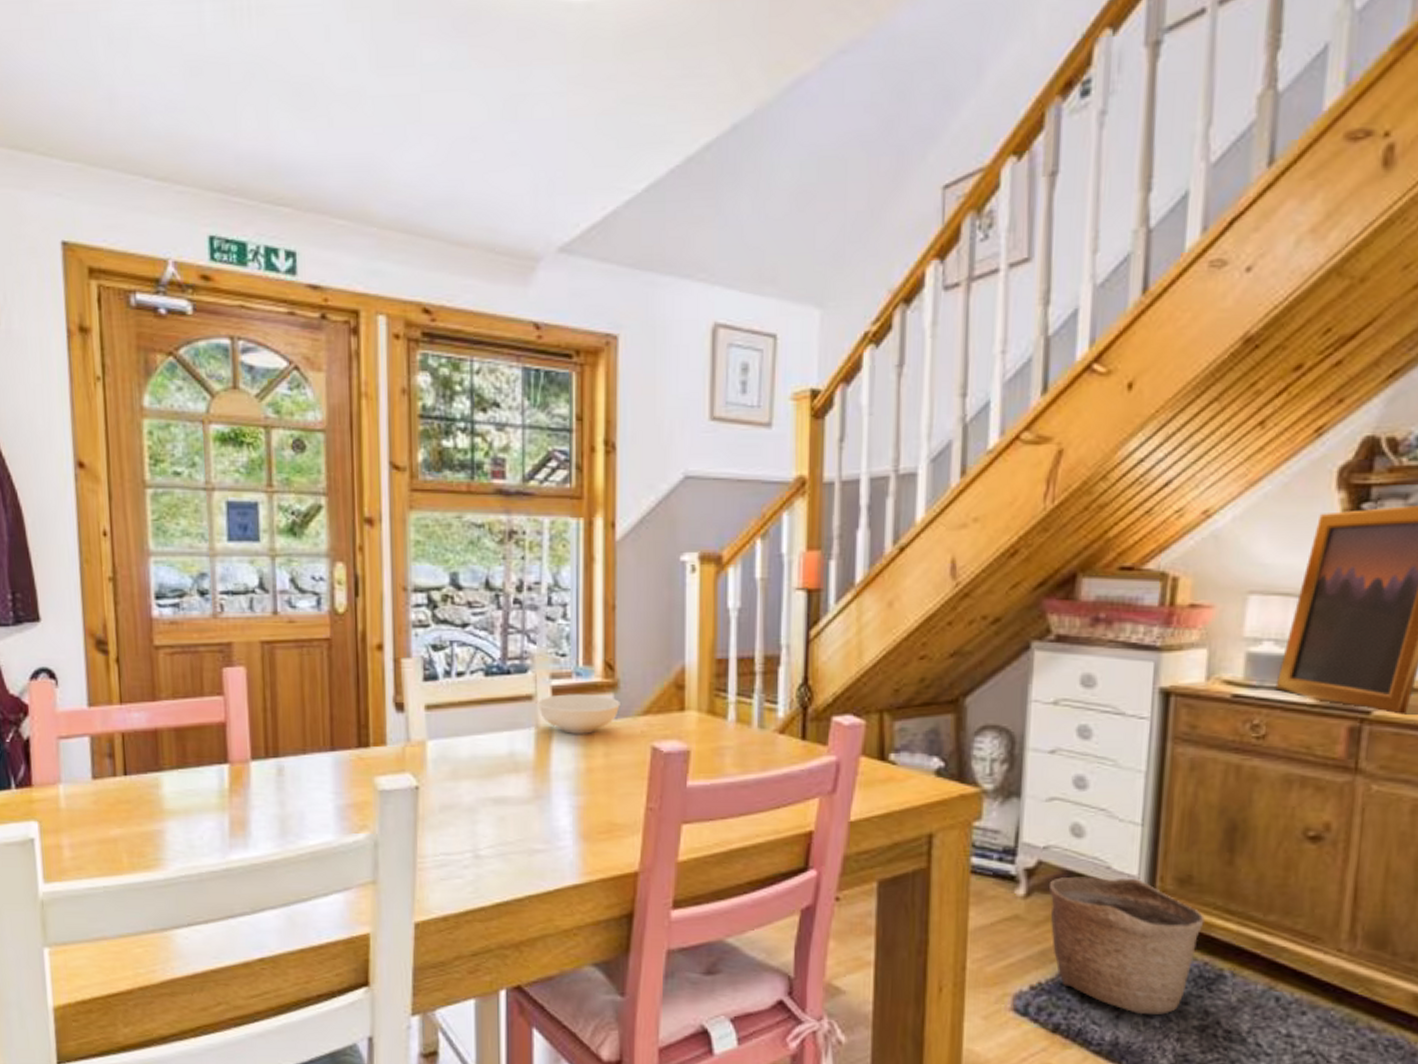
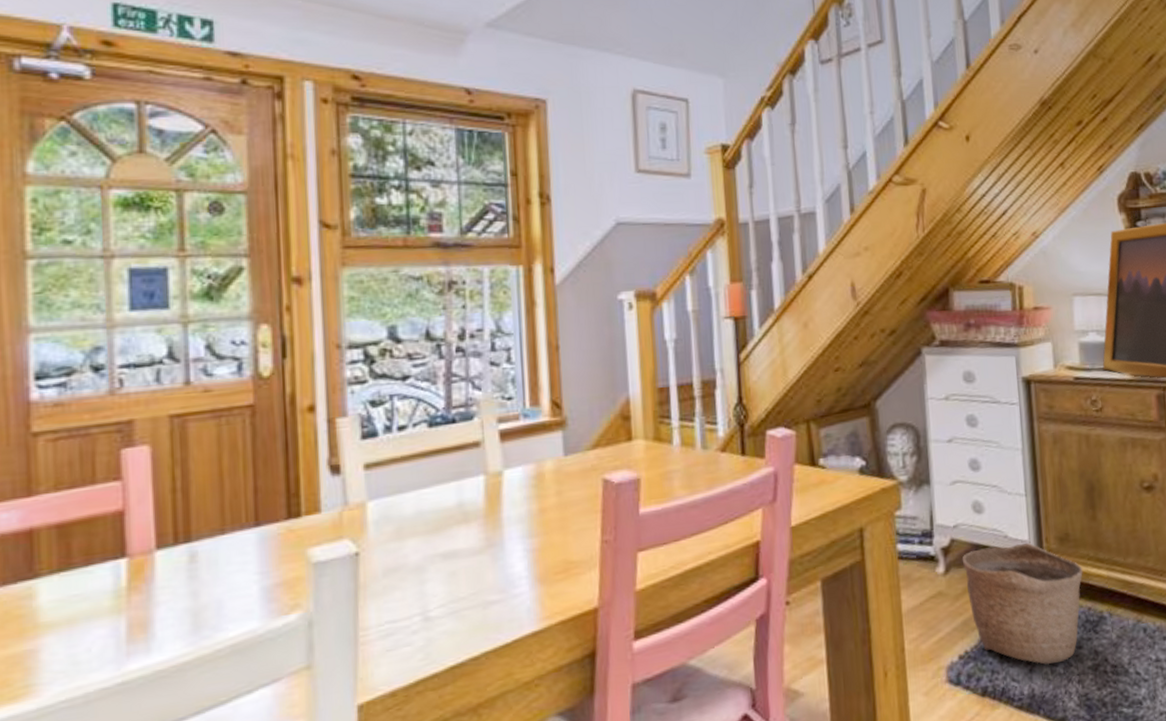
bowl: present [537,694,620,734] -> none [485,434,570,476]

